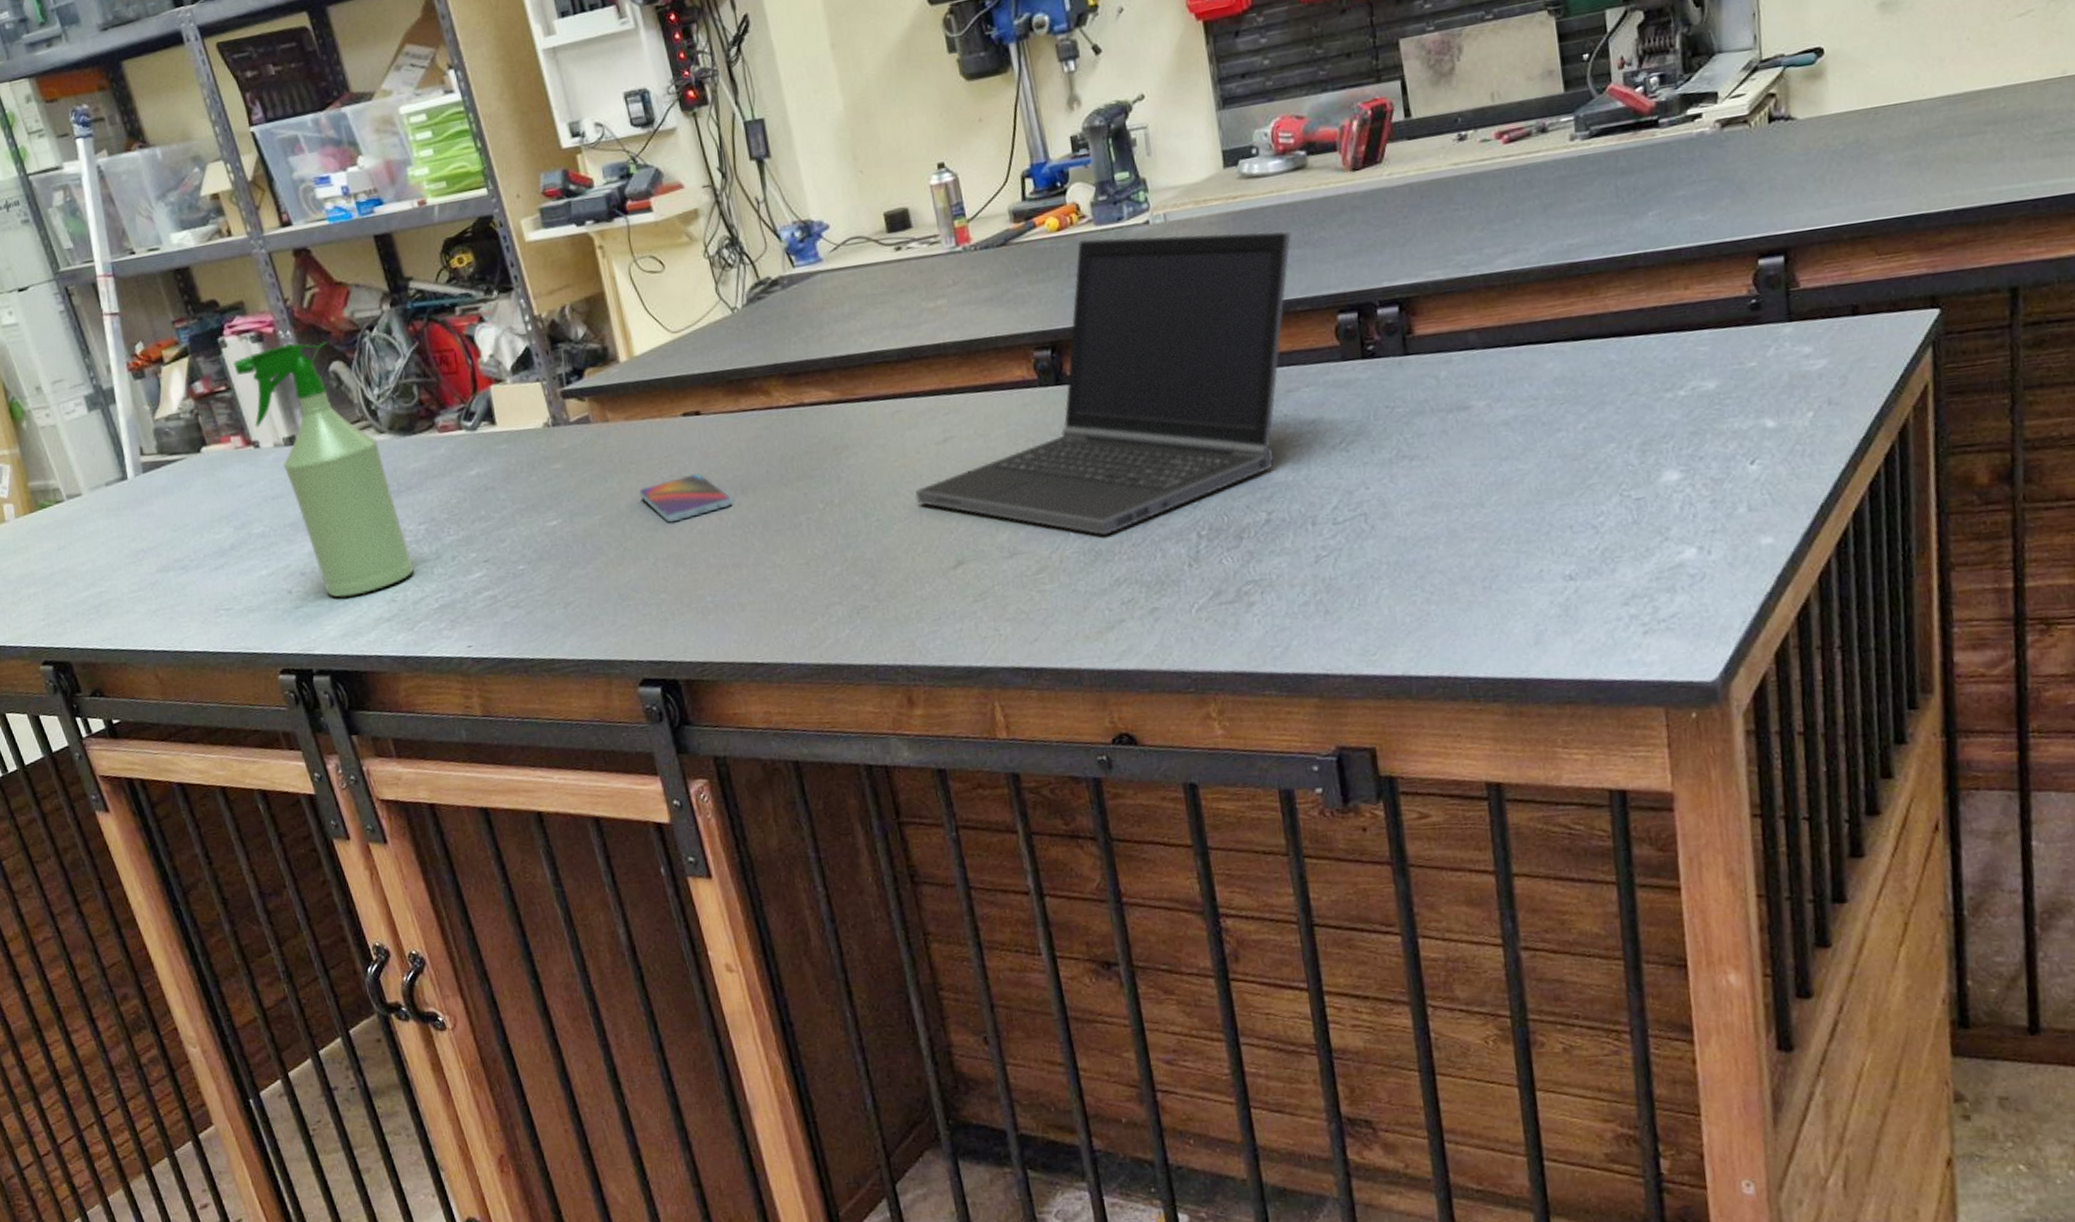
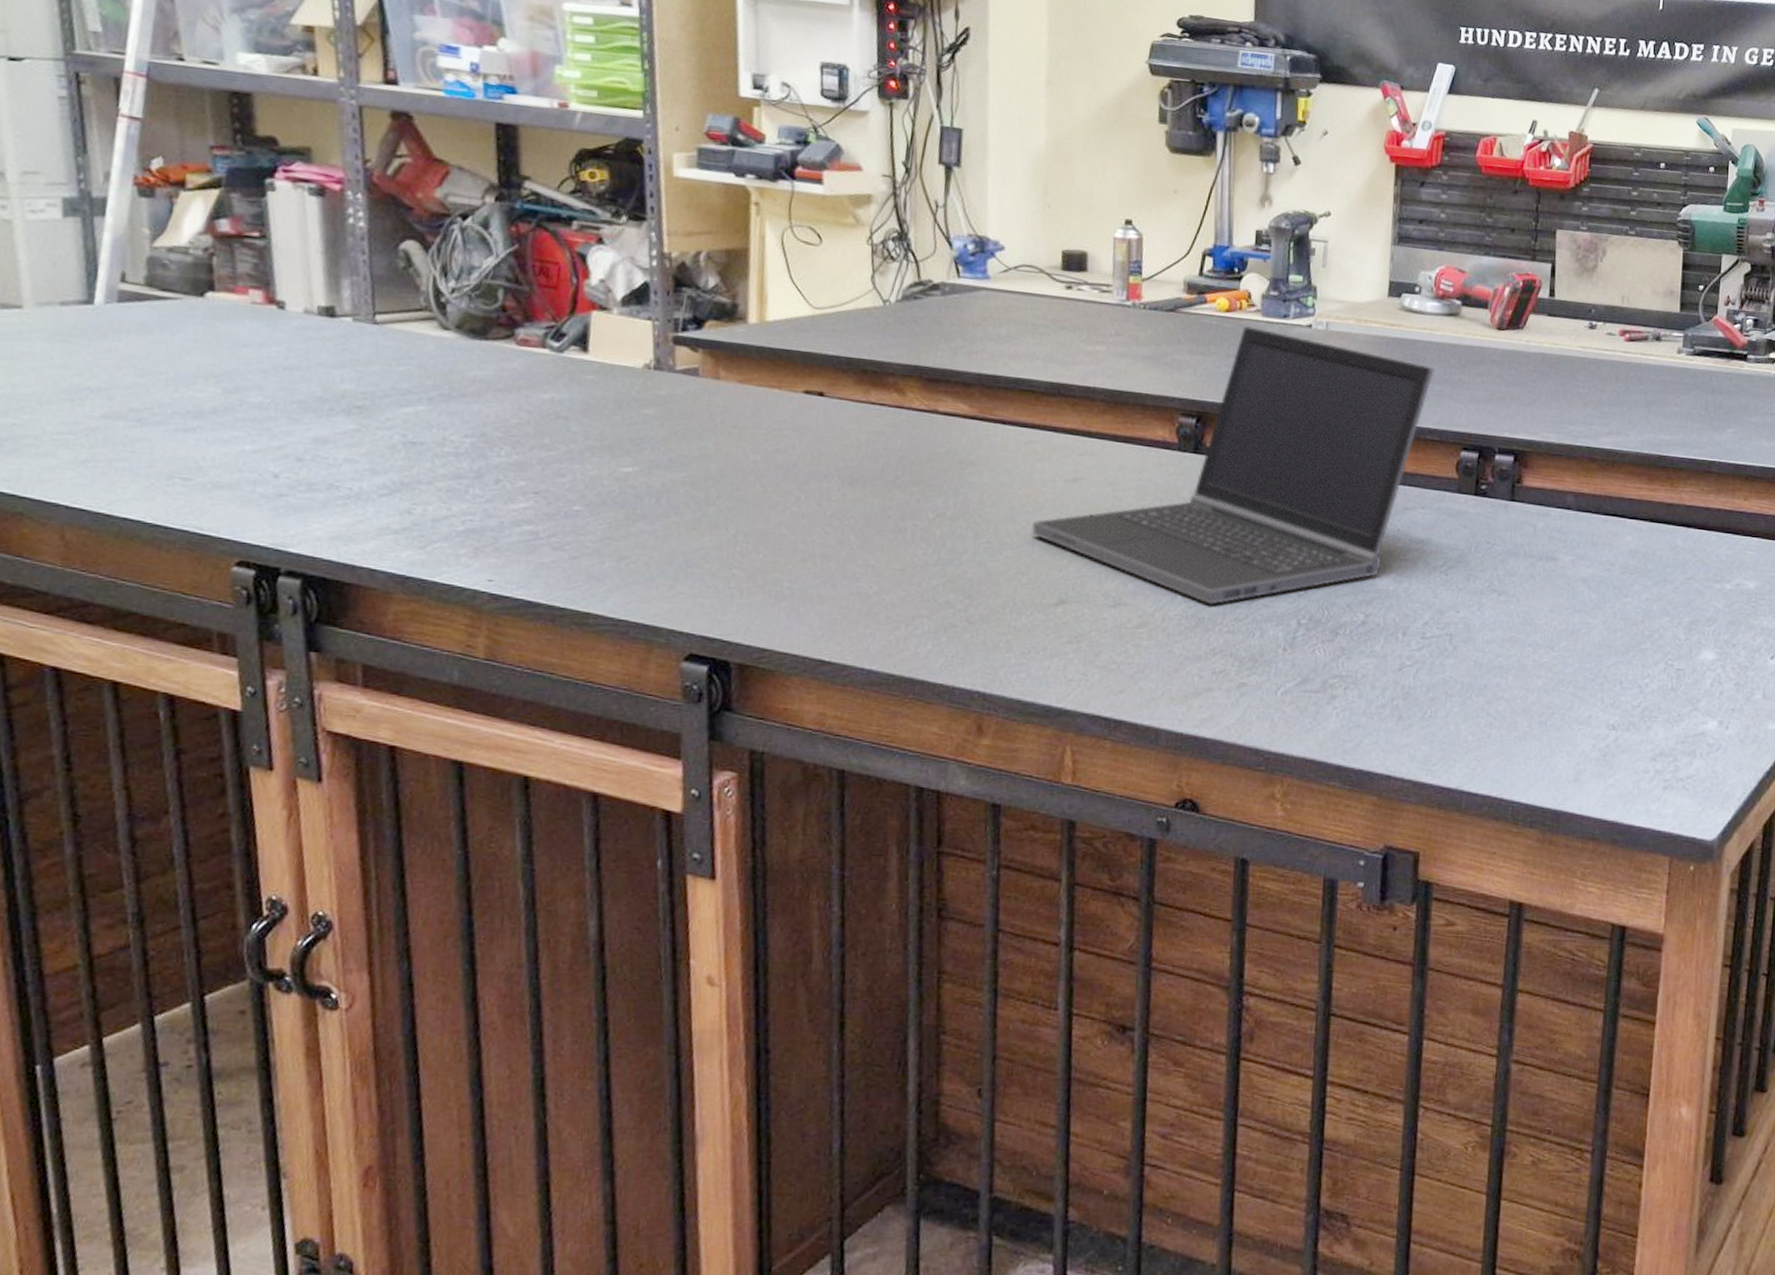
spray bottle: present [233,341,414,598] -> none [277,206,446,498]
smartphone: present [639,473,733,523] -> none [735,453,837,498]

